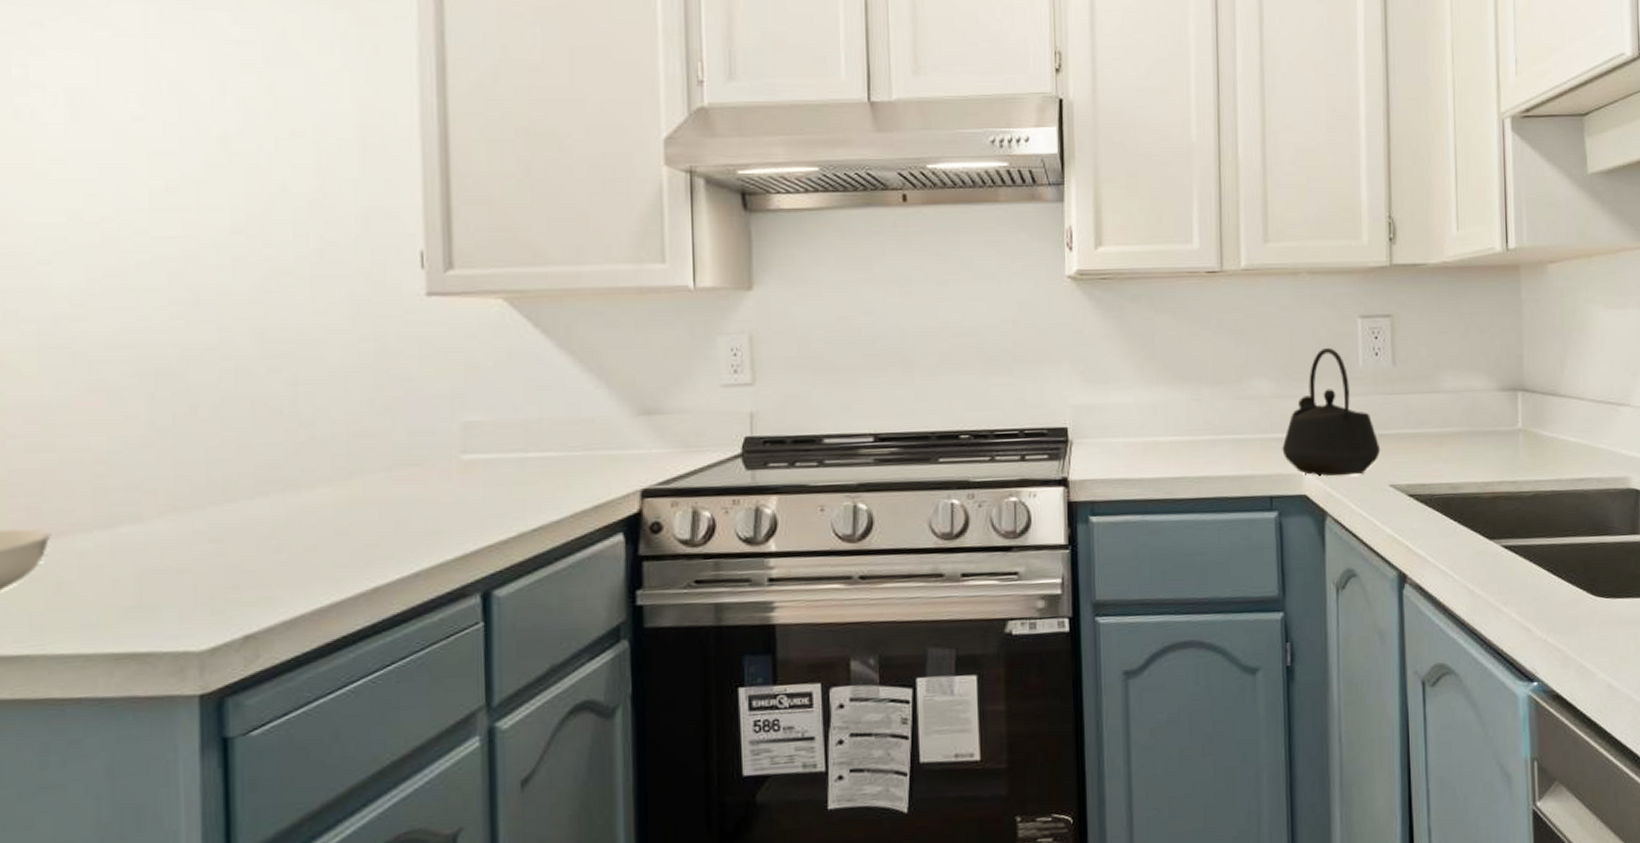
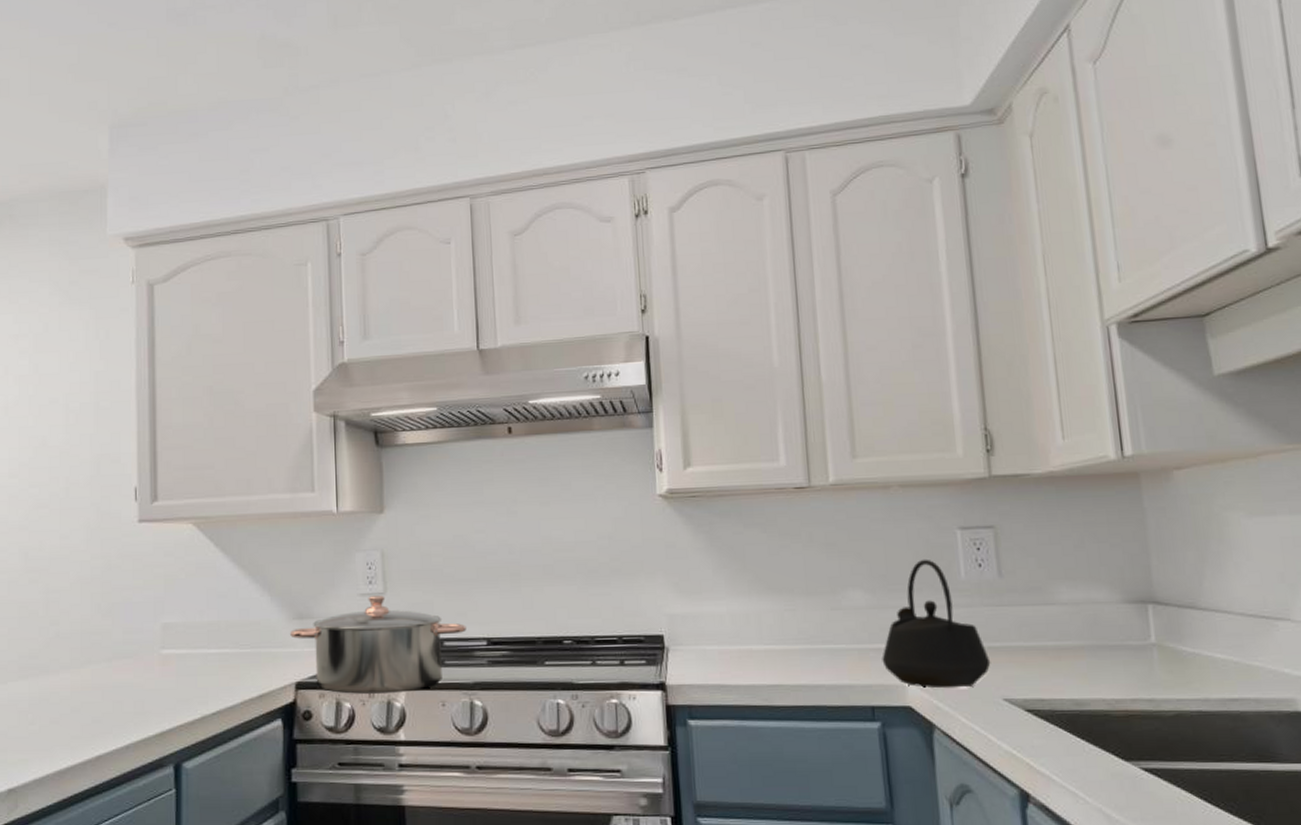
cooking pot: none [634,386,850,502] -> present [290,595,466,695]

